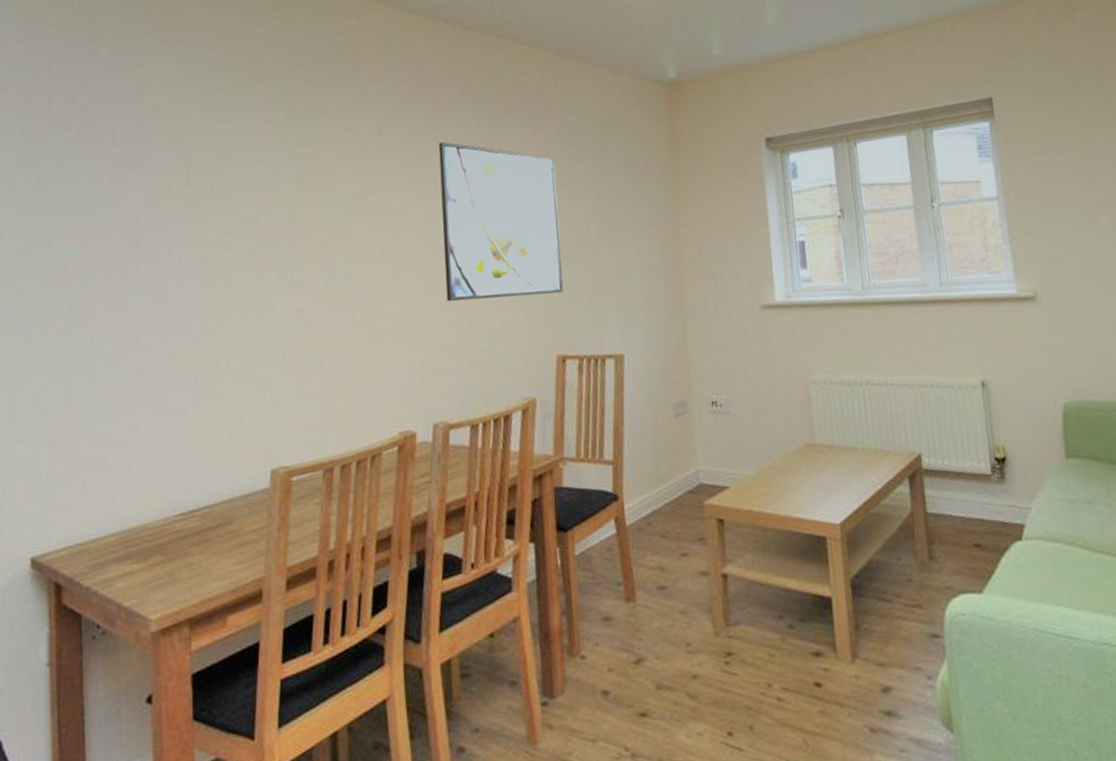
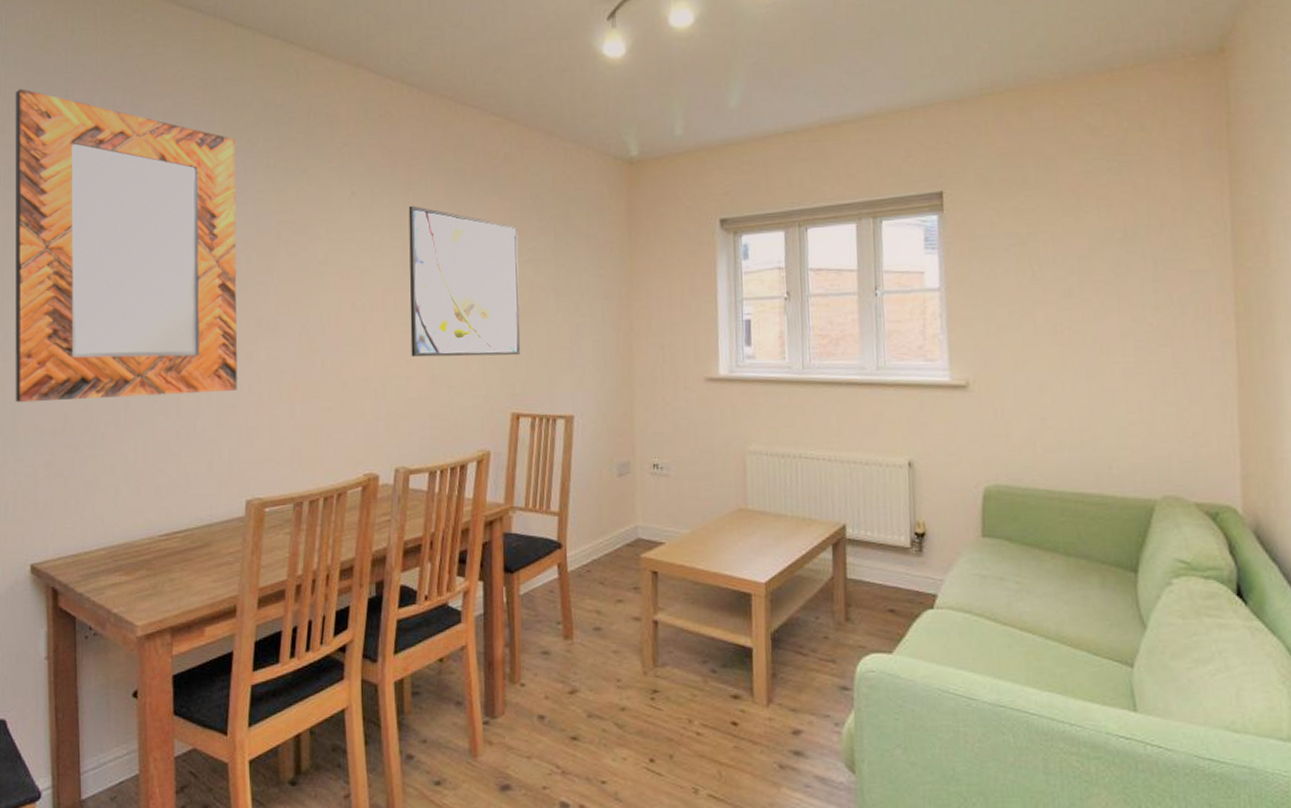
home mirror: none [14,43,259,378] -> present [15,89,237,403]

